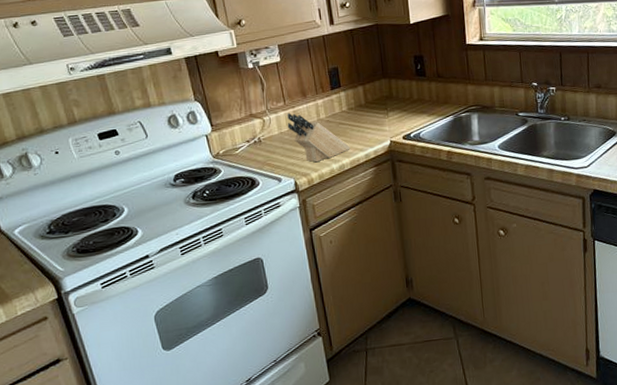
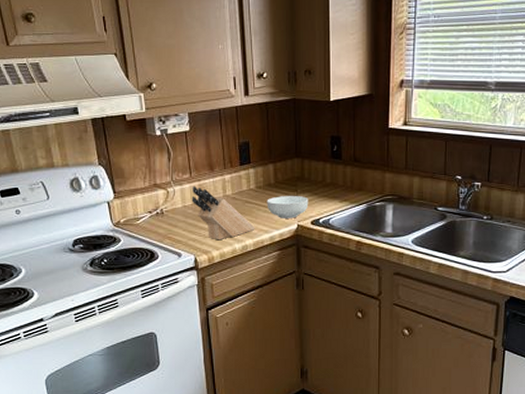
cereal bowl: none [359,113,399,136] -> present [266,196,309,218]

